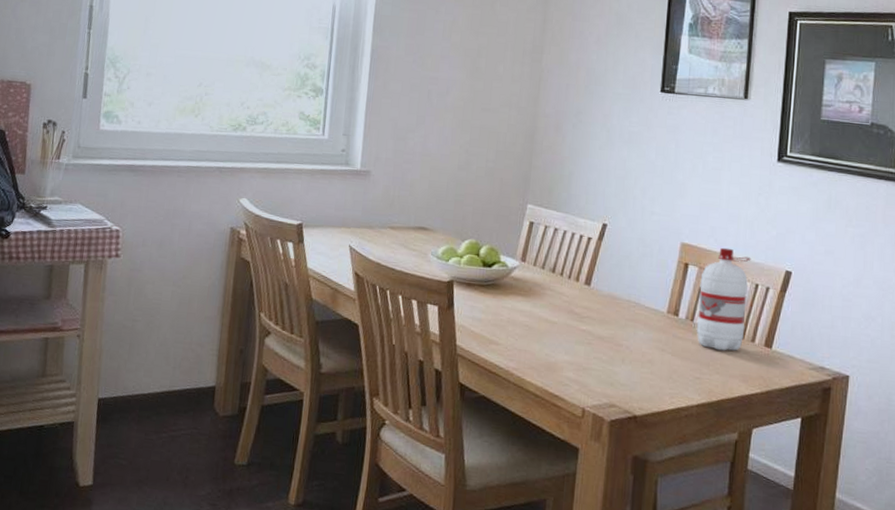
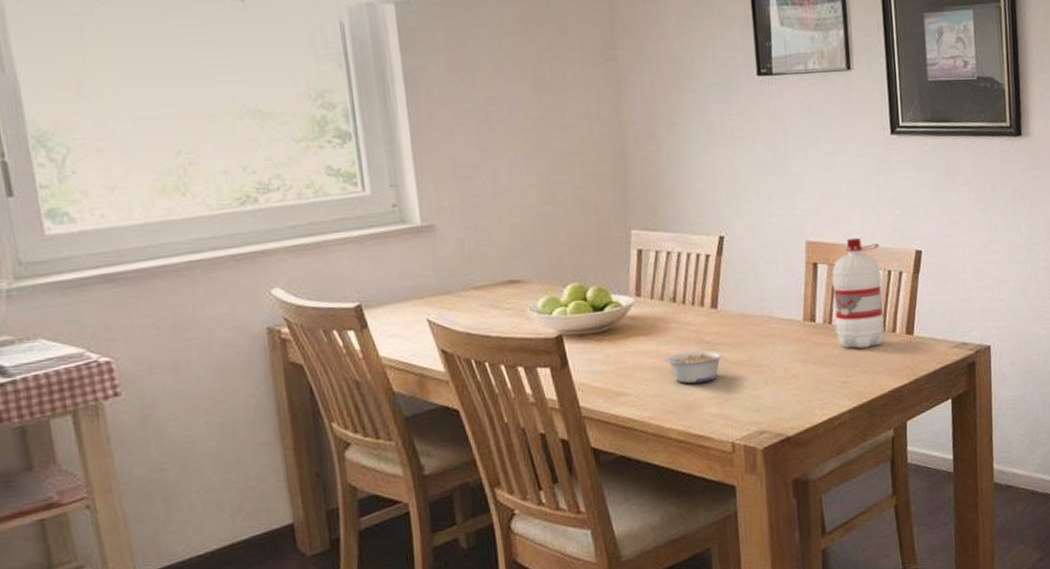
legume: none [536,317,588,349] -> present [665,350,723,384]

